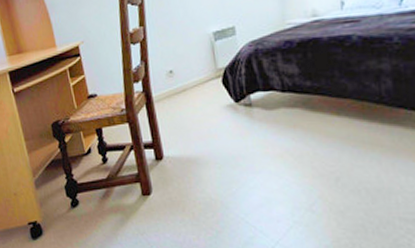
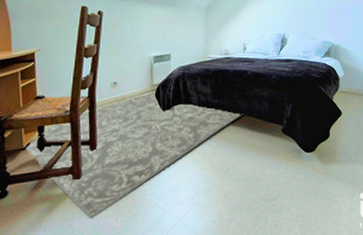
rug: none [87,77,352,233] -> present [25,91,243,218]

